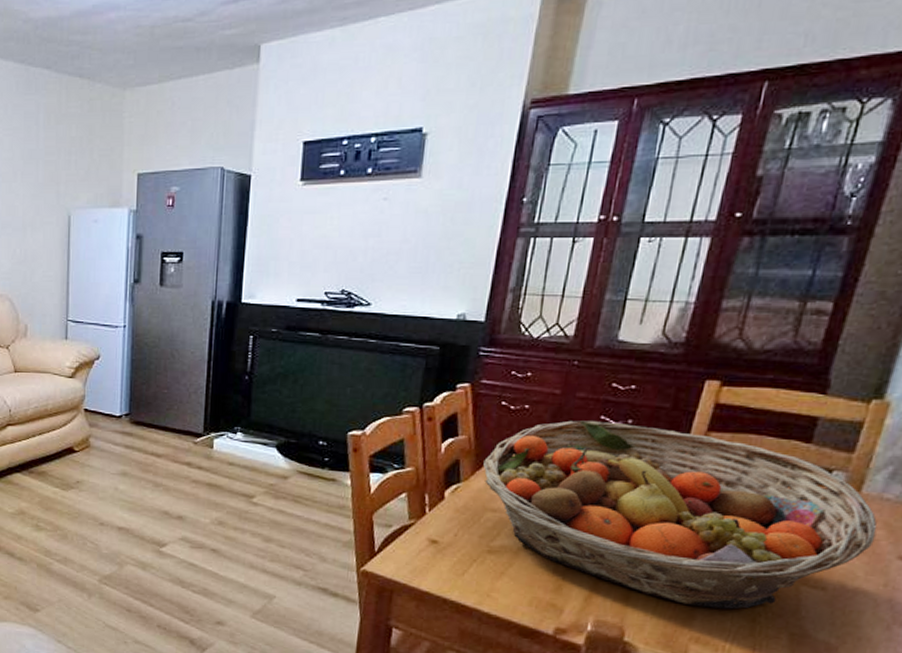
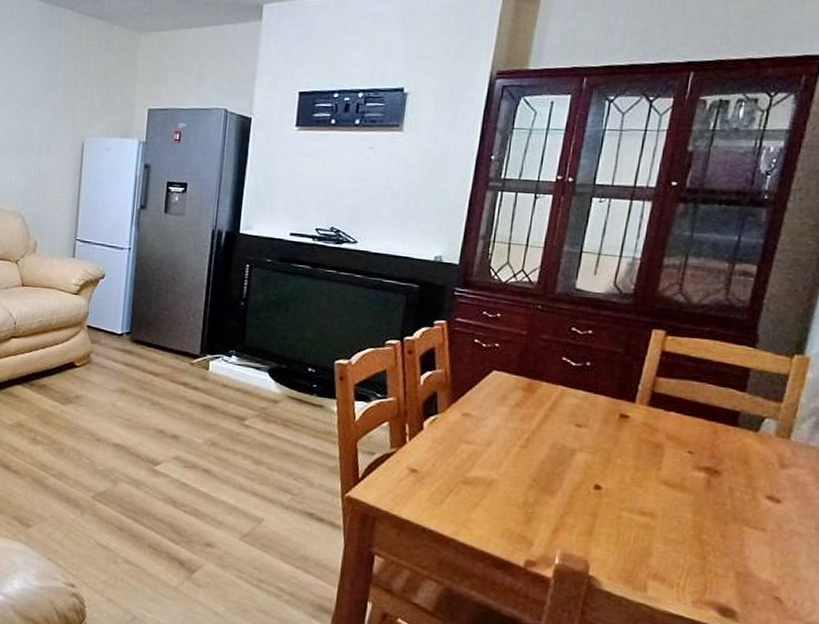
fruit basket: present [483,420,878,609] -> none [458,360,806,547]

